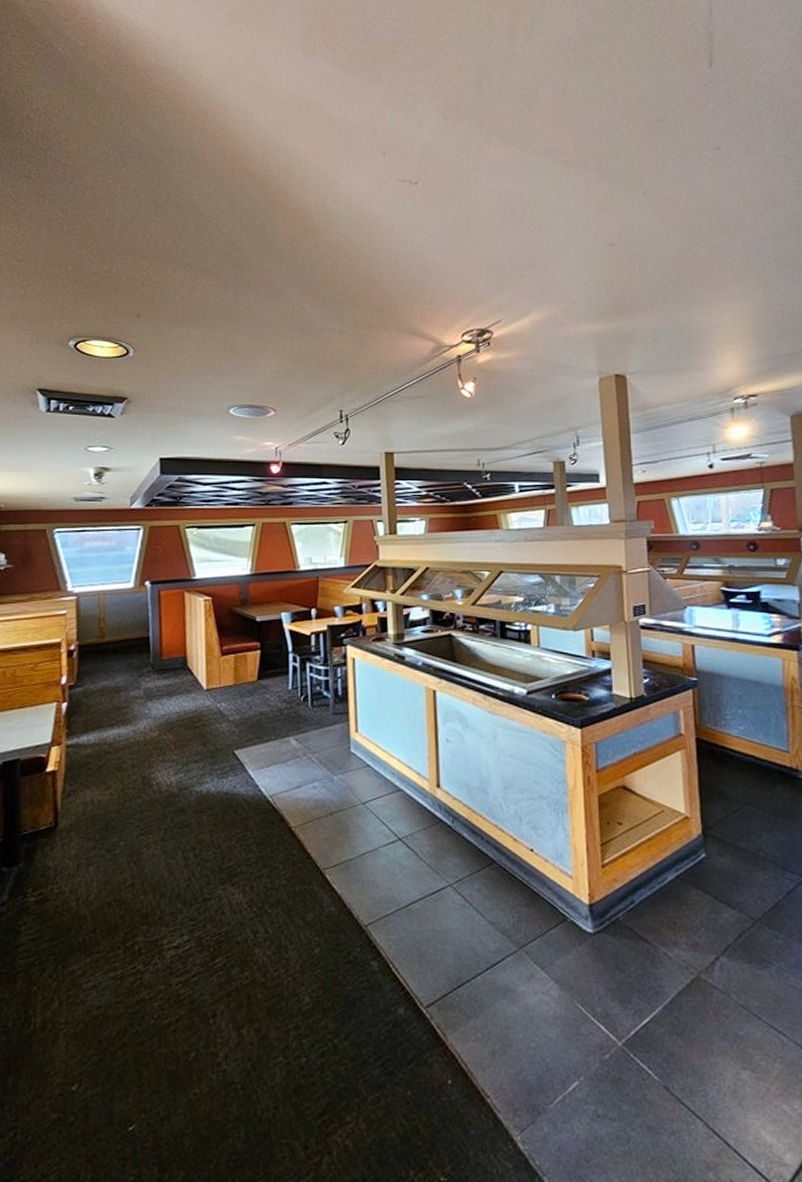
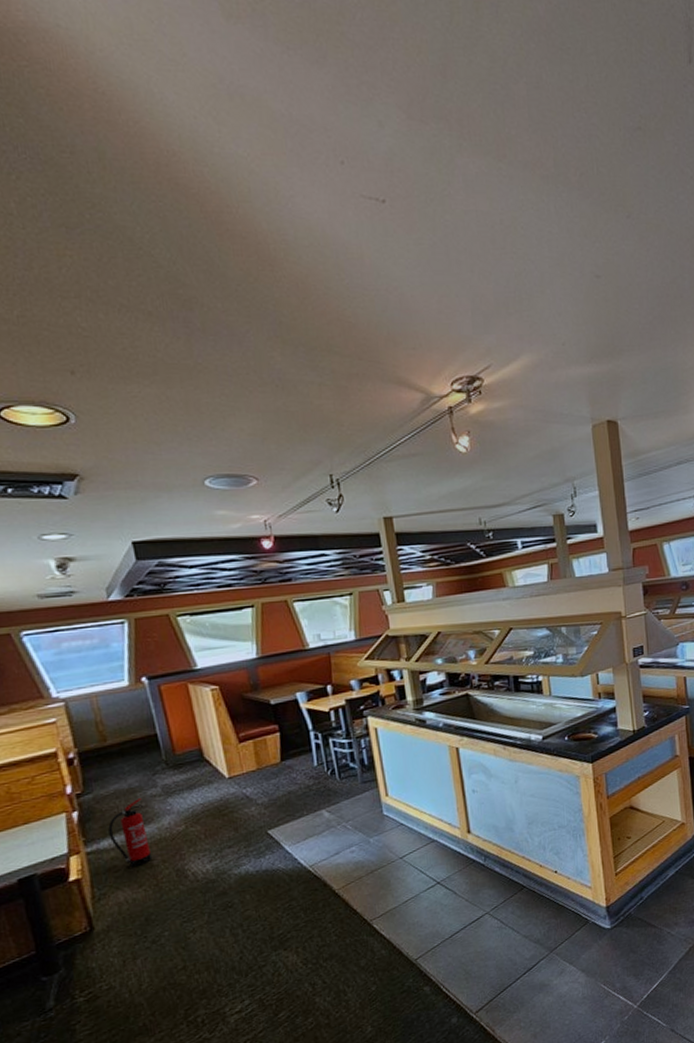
fire extinguisher: none [89,698,125,767] -> present [108,798,153,866]

